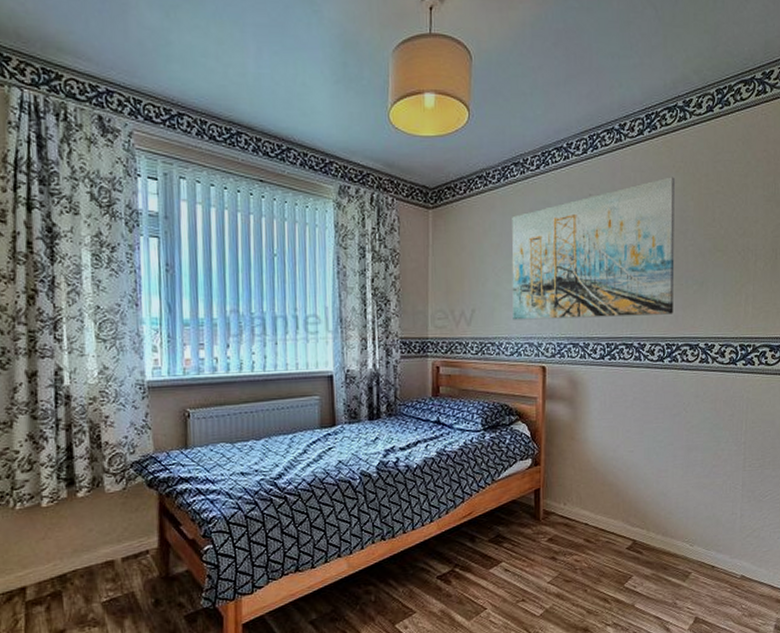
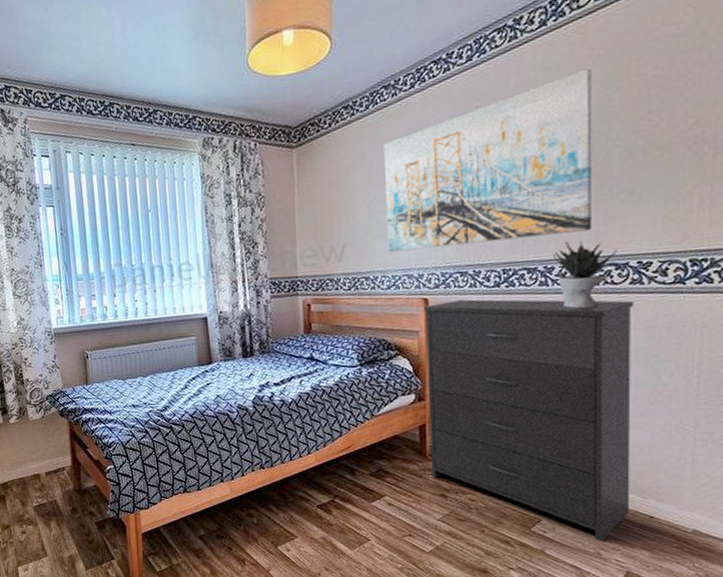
dresser: none [541,369,702,593] -> present [423,299,634,542]
potted plant: none [644,322,691,382] -> present [552,241,617,309]

